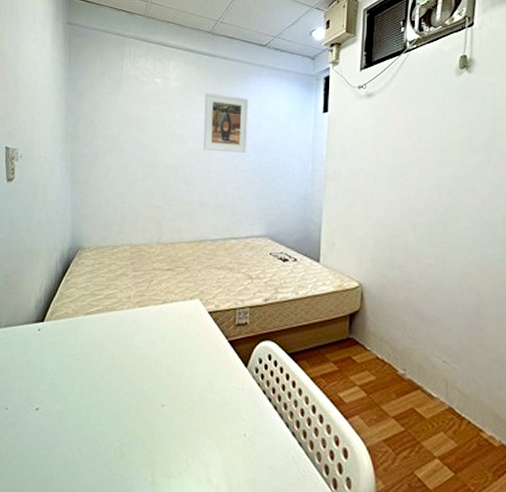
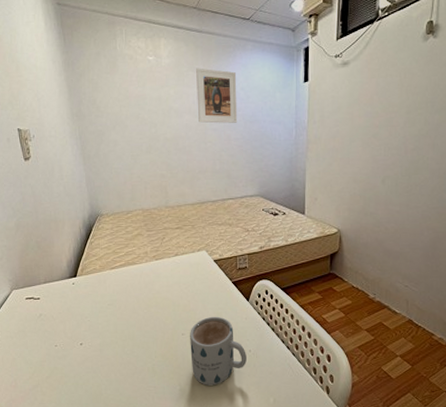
mug: none [169,384,240,480] -> present [190,316,247,386]

